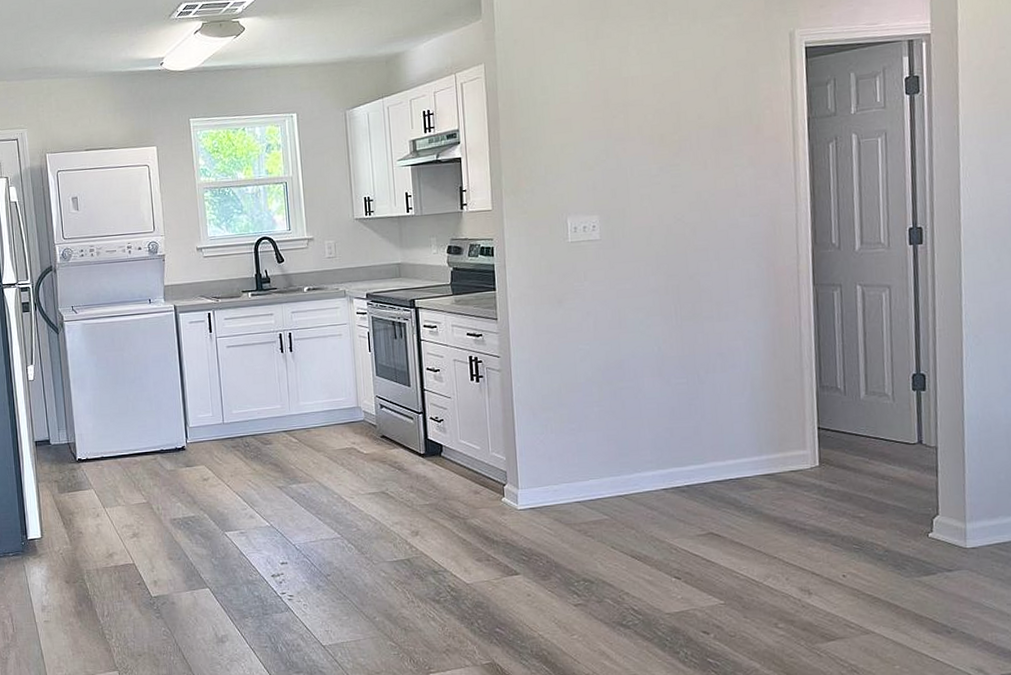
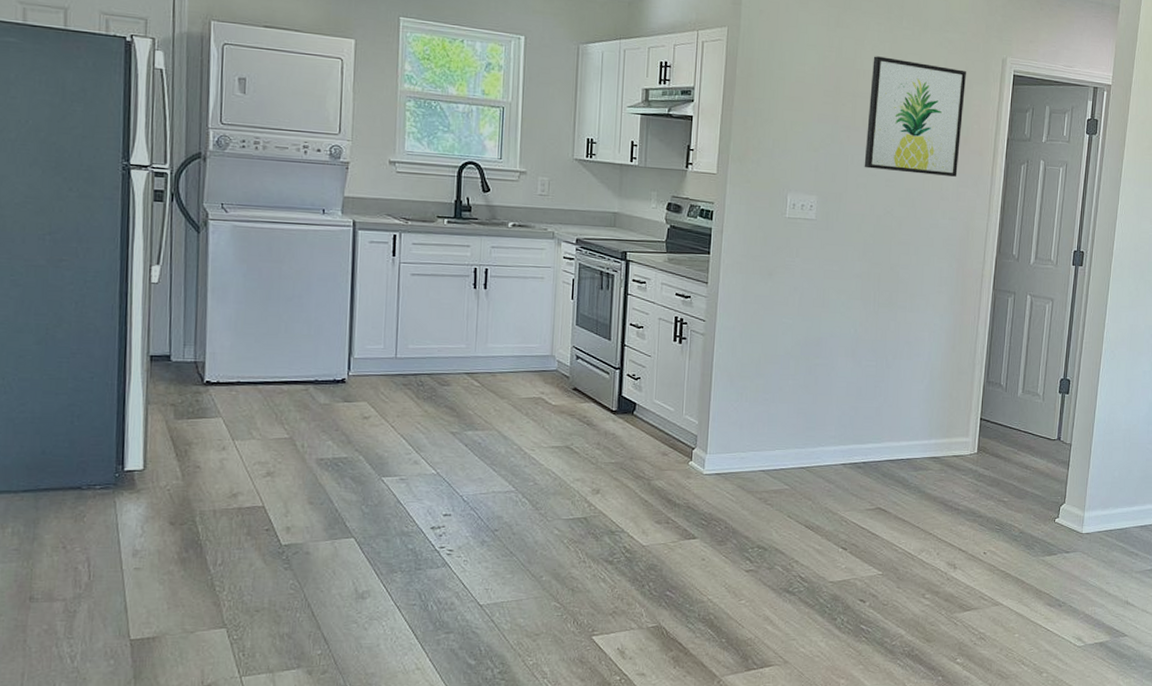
wall art: none [640,54,753,178] -> present [864,56,966,177]

